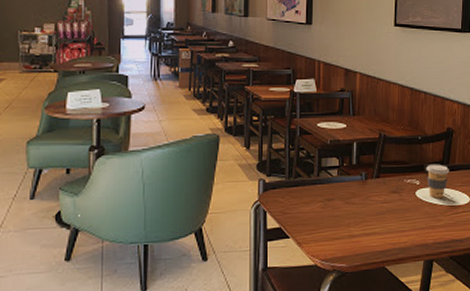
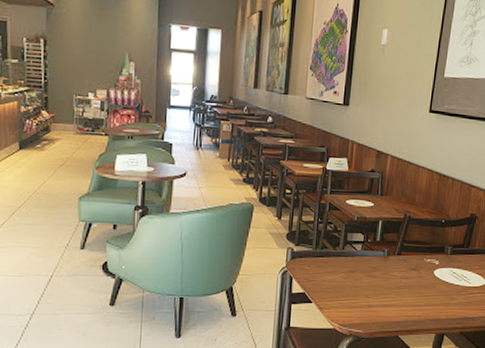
coffee cup: present [426,164,450,198] -> none [446,246,469,279]

